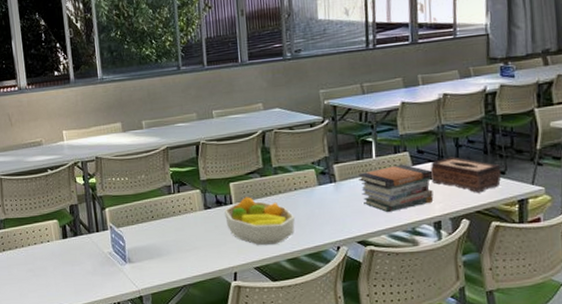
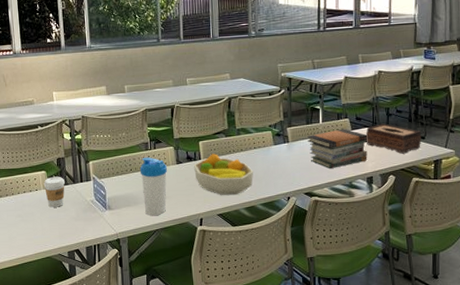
coffee cup: none [55,225,80,261] -> present [43,176,65,208]
water bottle: none [162,202,195,270] -> present [139,157,168,216]

